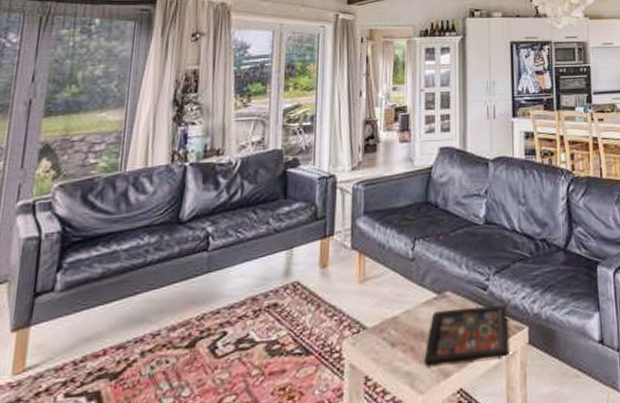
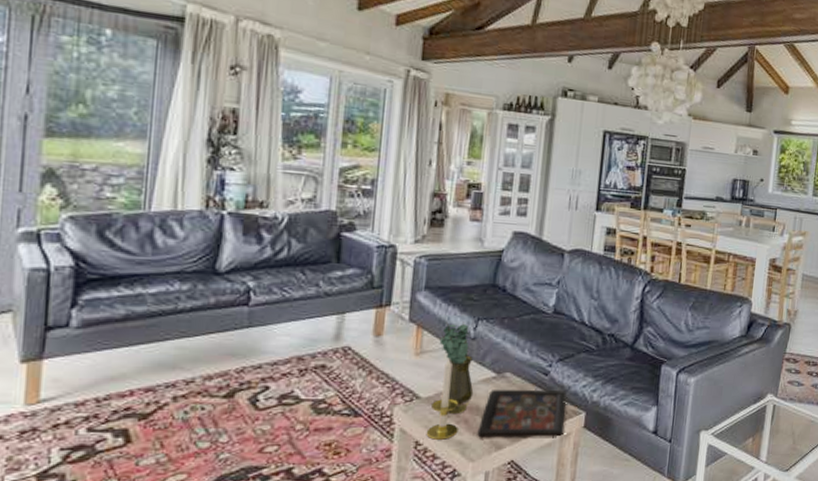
candle: none [375,282,405,373] -> present [426,357,458,440]
vase: none [380,243,417,343] -> present [439,321,474,415]

